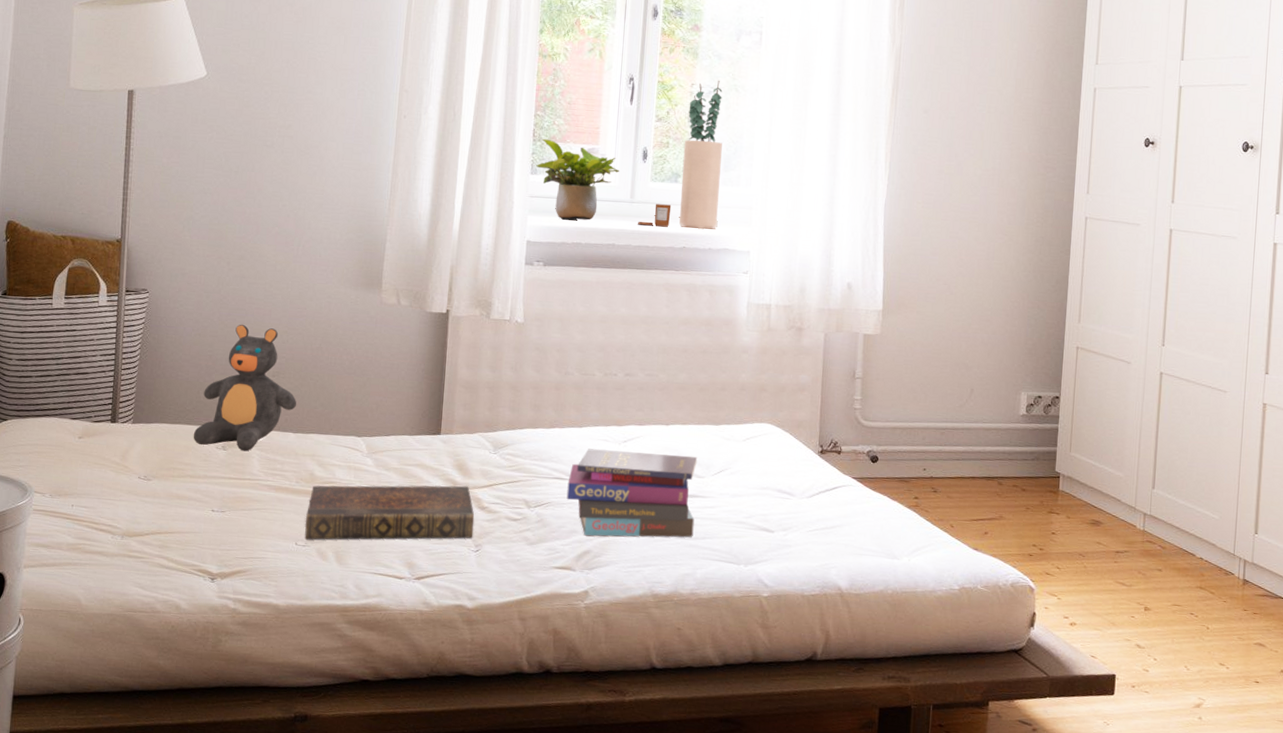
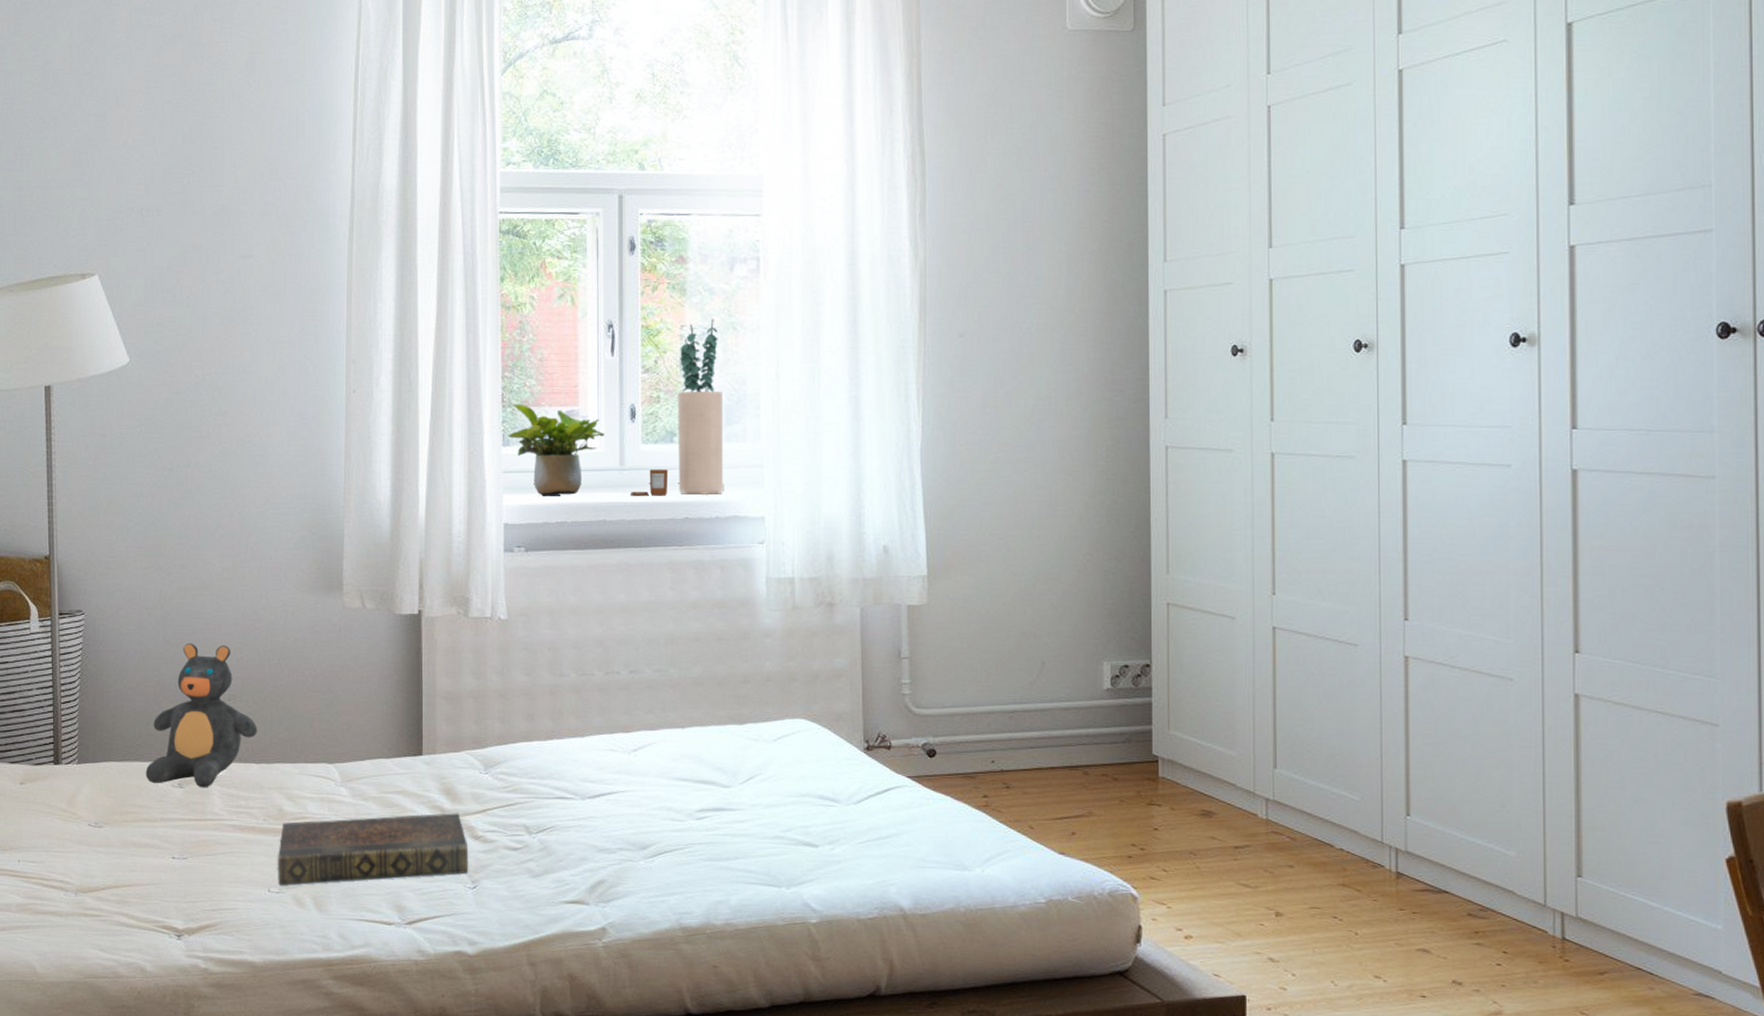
books: present [566,448,698,537] -> none [572,761,724,863]

